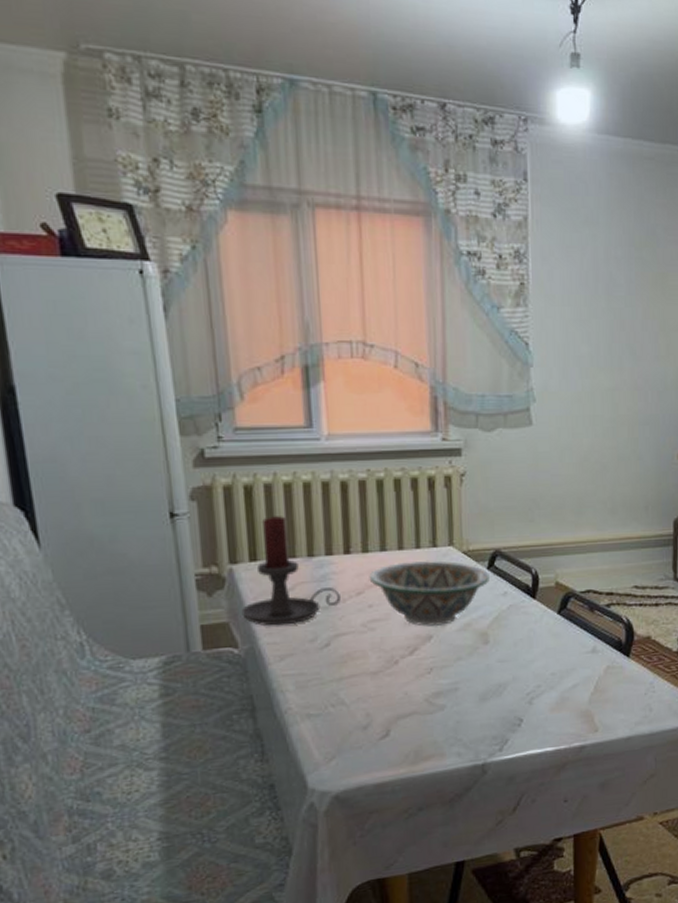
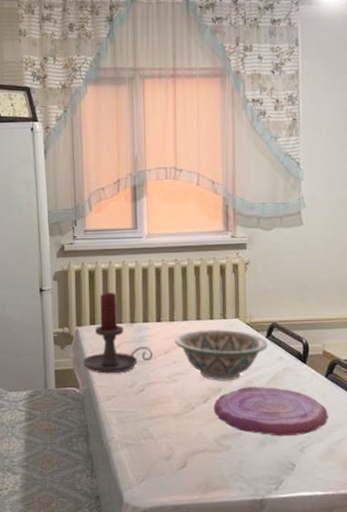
plate: none [422,630,561,688] -> present [213,387,328,436]

